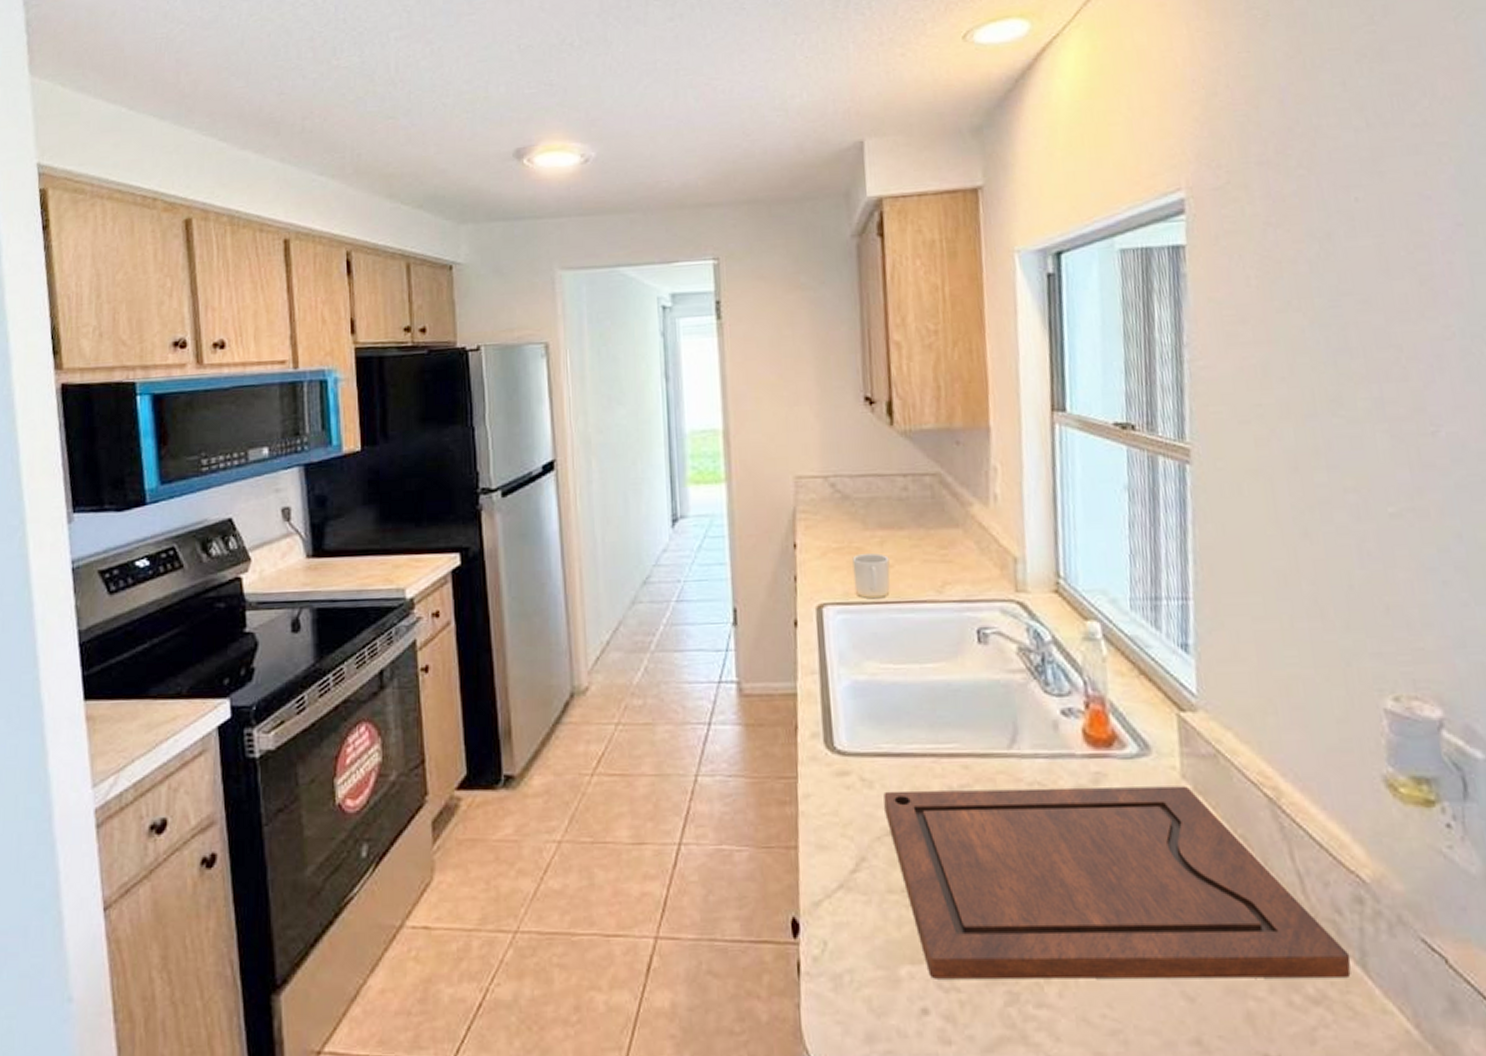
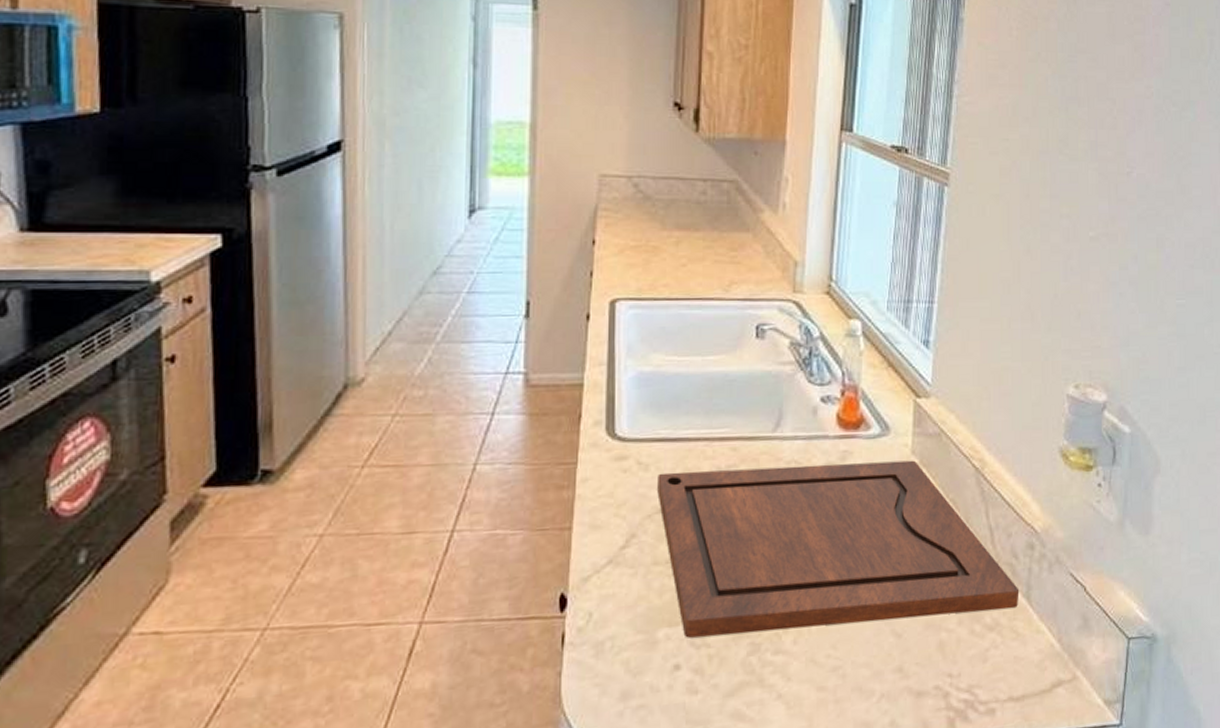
mug: present [852,553,891,599] -> none [648,253,683,296]

